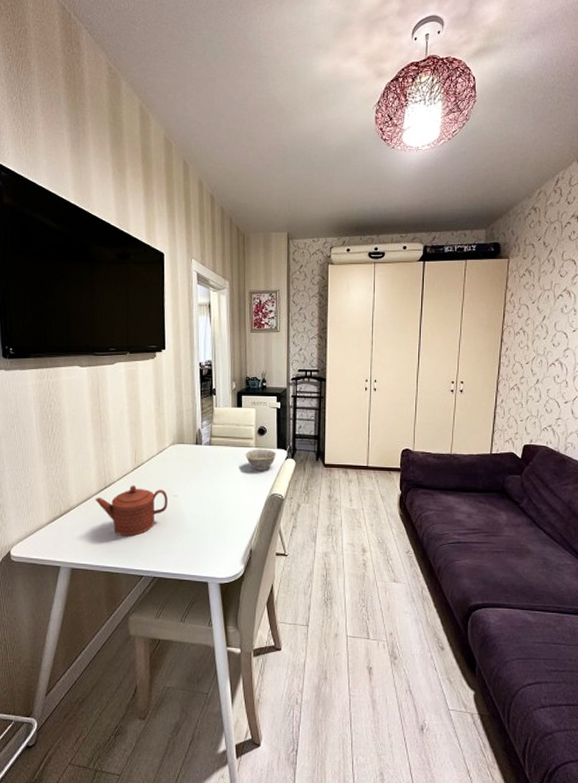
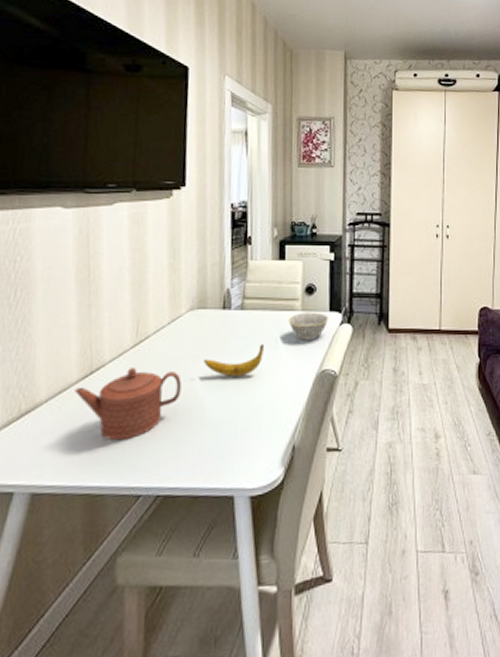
banana: none [183,472,228,496] -> present [204,344,265,377]

